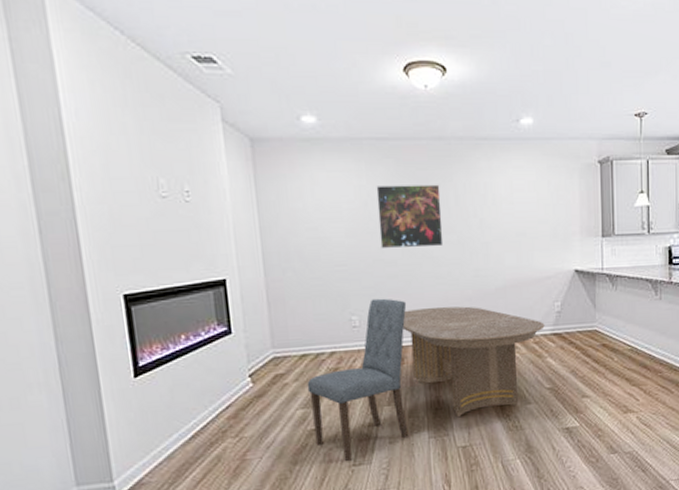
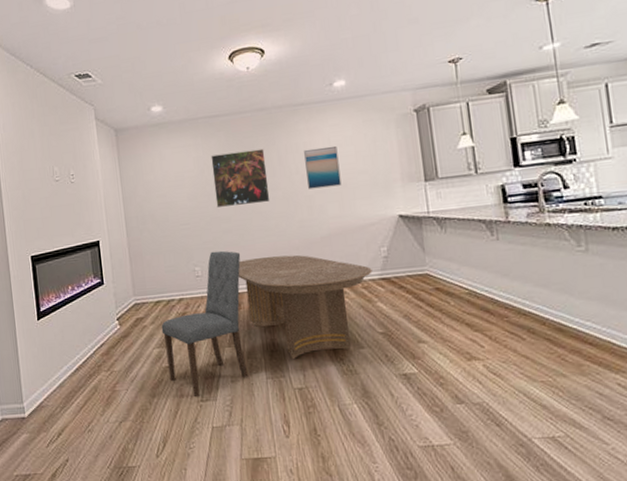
wall art: none [484,190,521,236] -> present [304,145,342,190]

